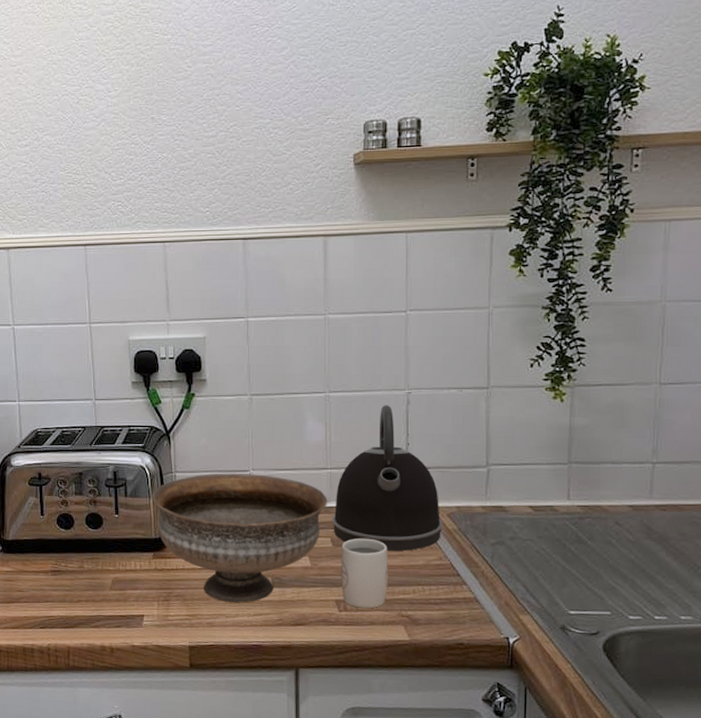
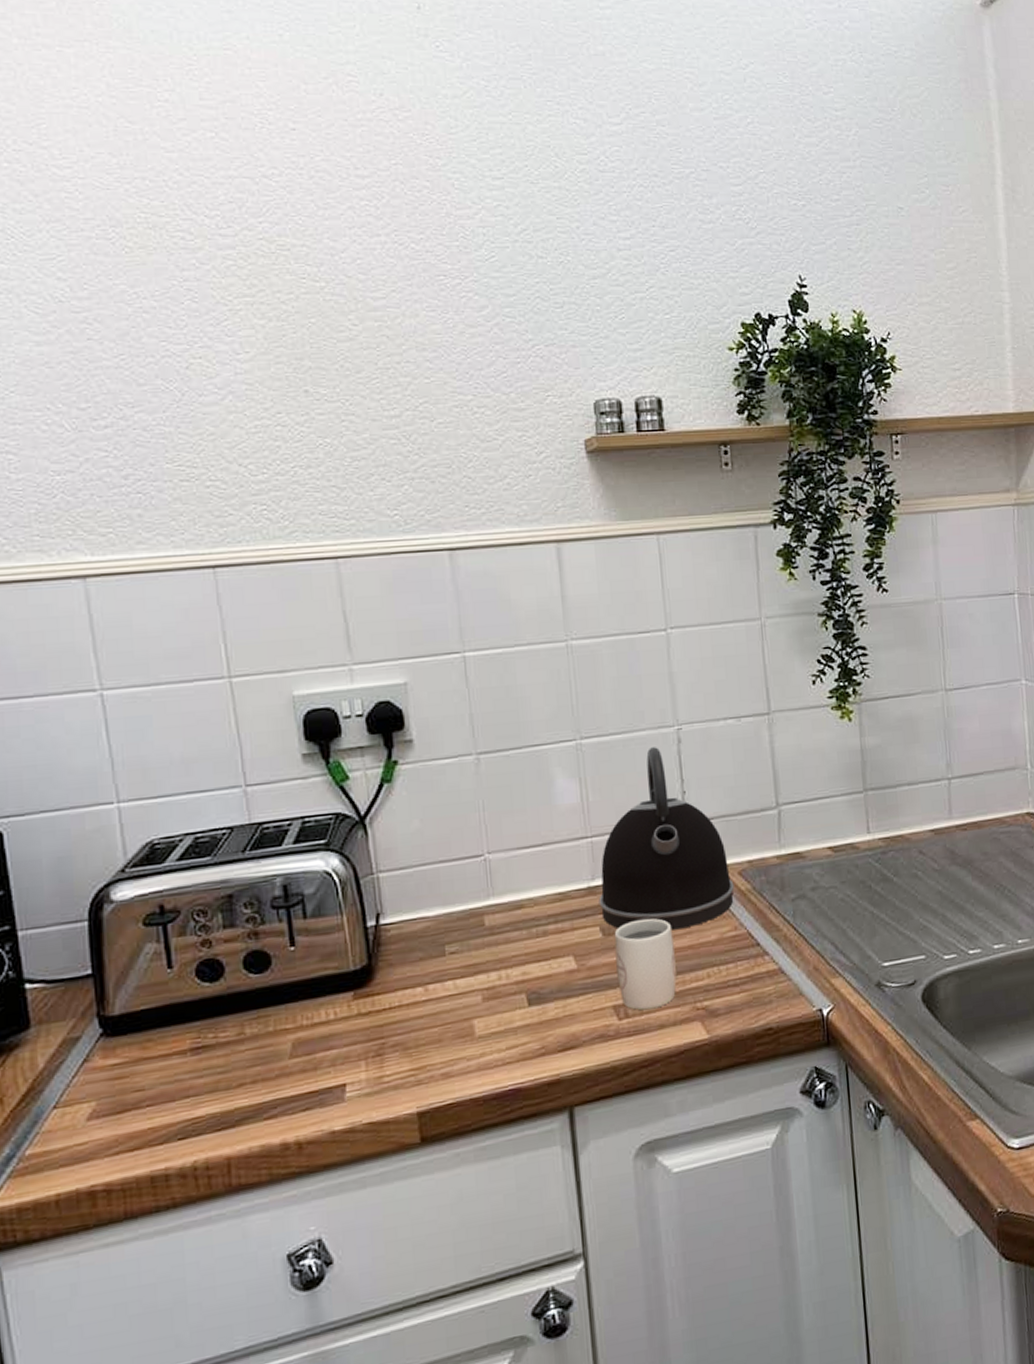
bowl: present [153,473,328,603] -> none [346,857,592,1040]

